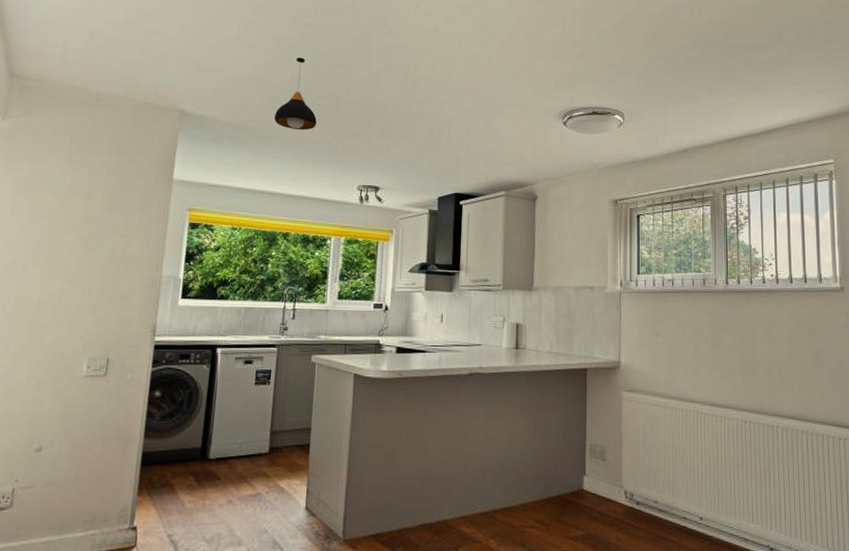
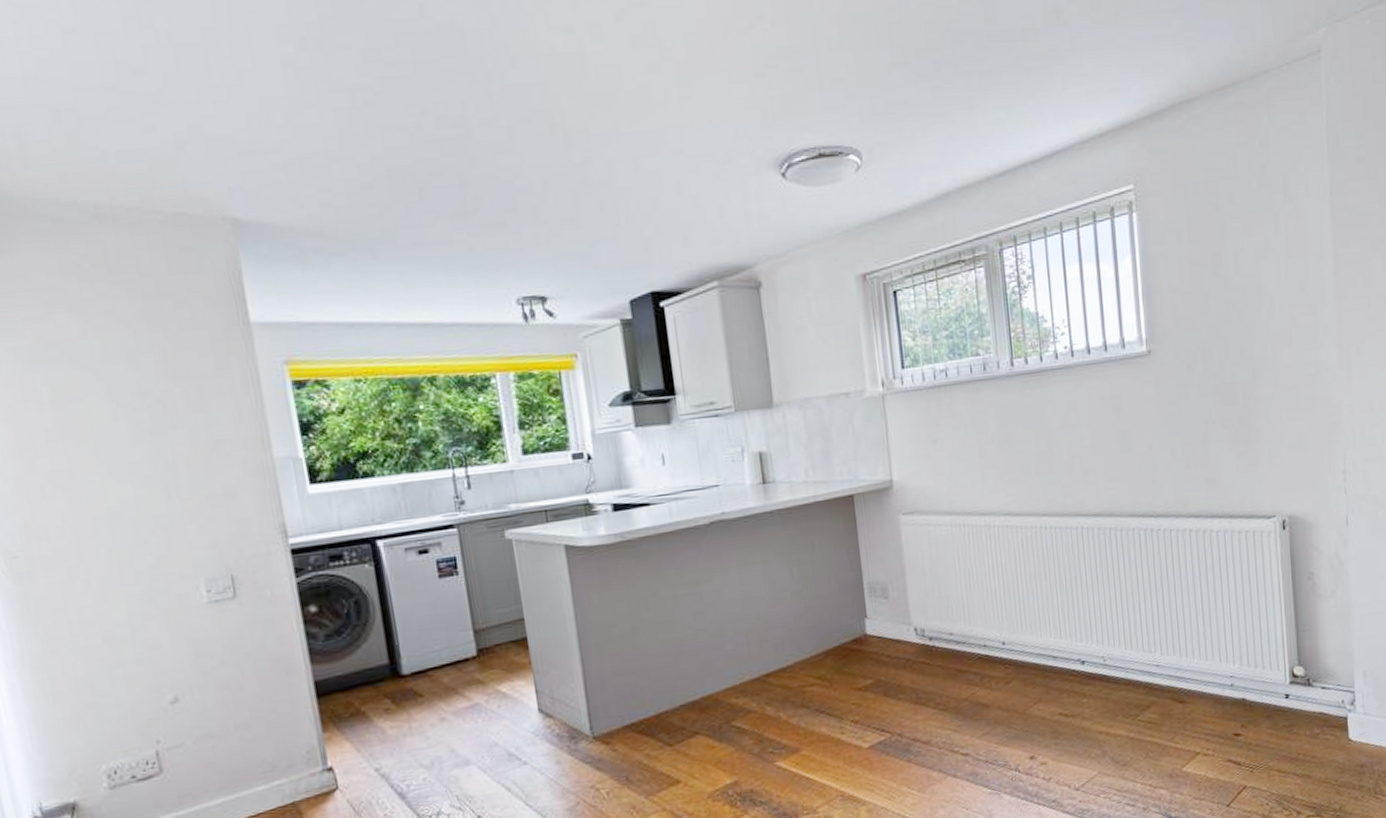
pendant light: present [274,57,317,131] -> none [373,116,438,229]

